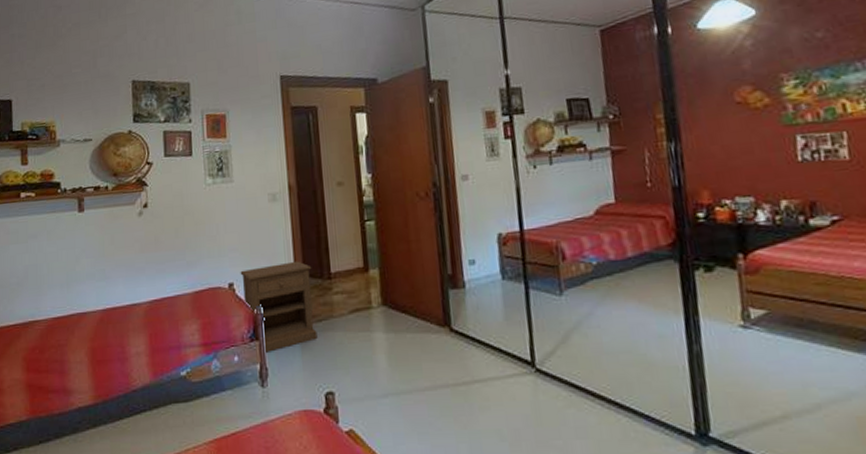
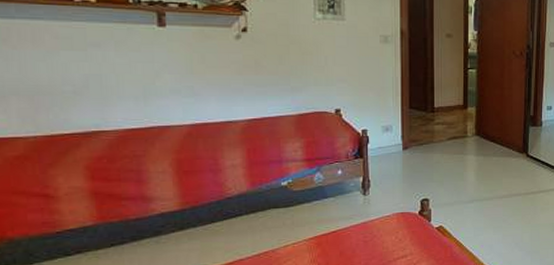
nightstand: present [240,261,318,352] -> none [348,95,418,168]

